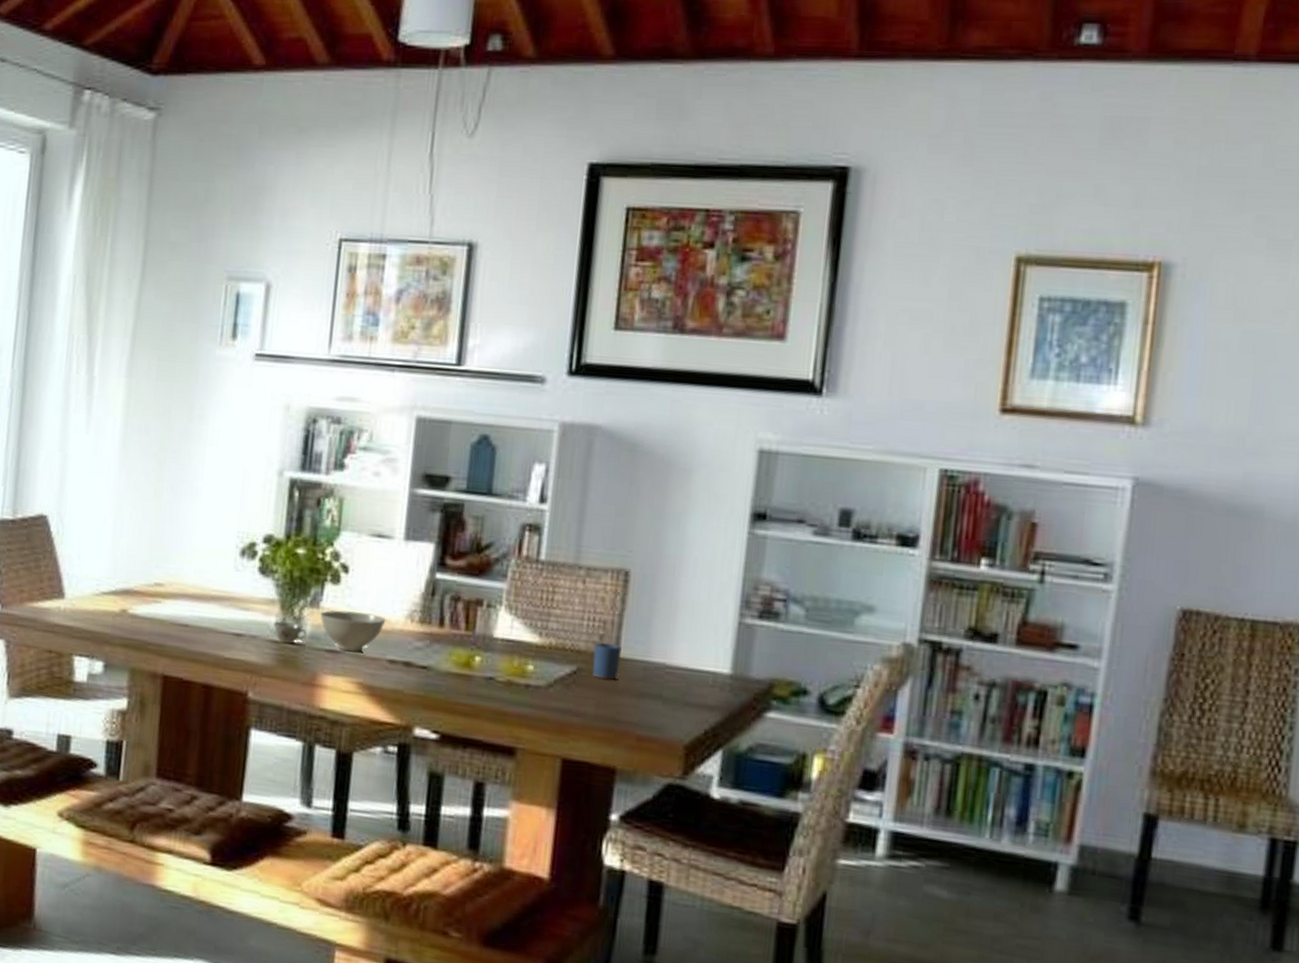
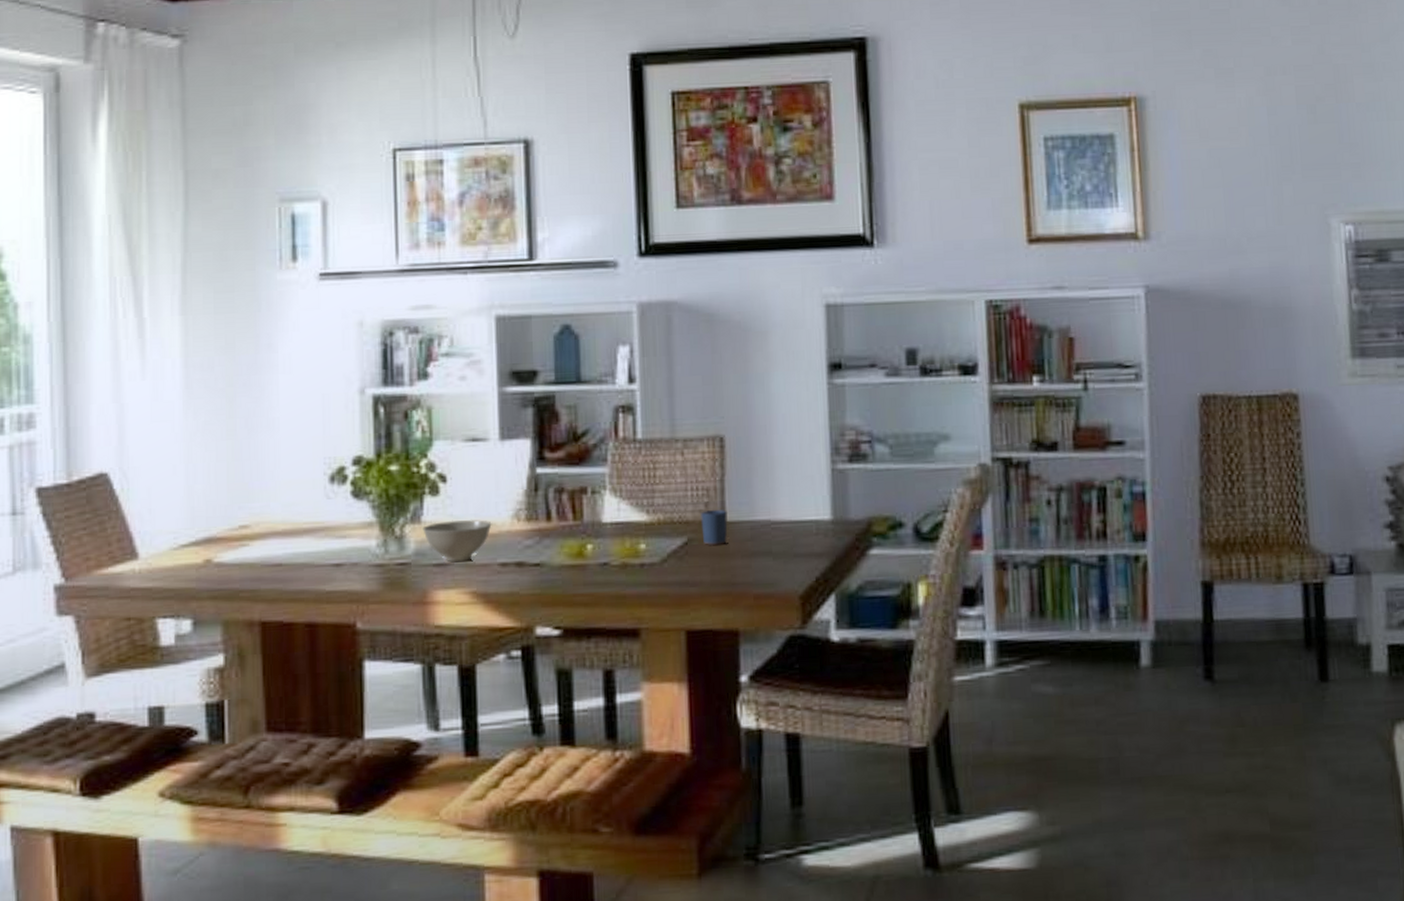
teacup: present [274,620,307,644] -> none [375,542,411,565]

